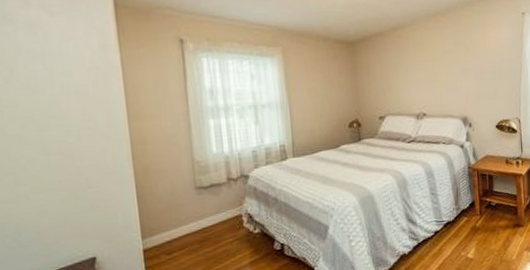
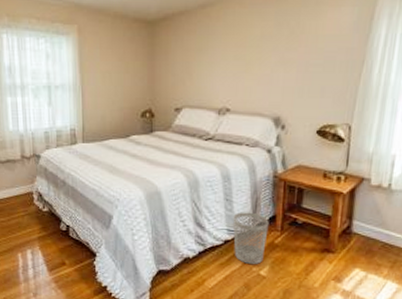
wastebasket: none [439,202,470,250] -> present [233,212,269,264]

